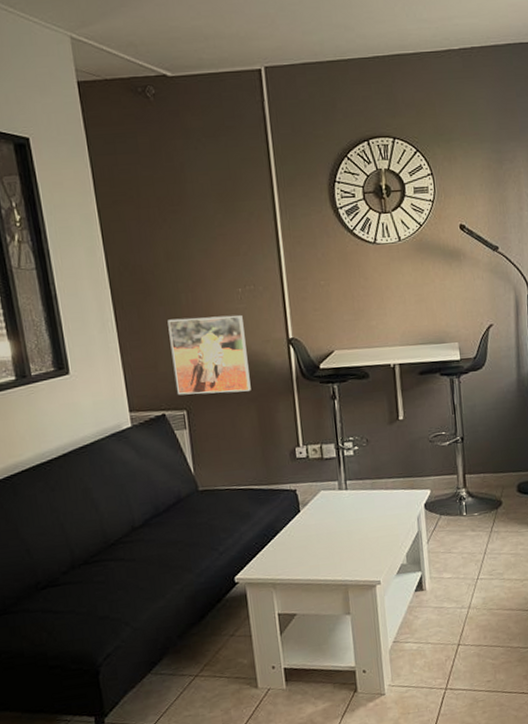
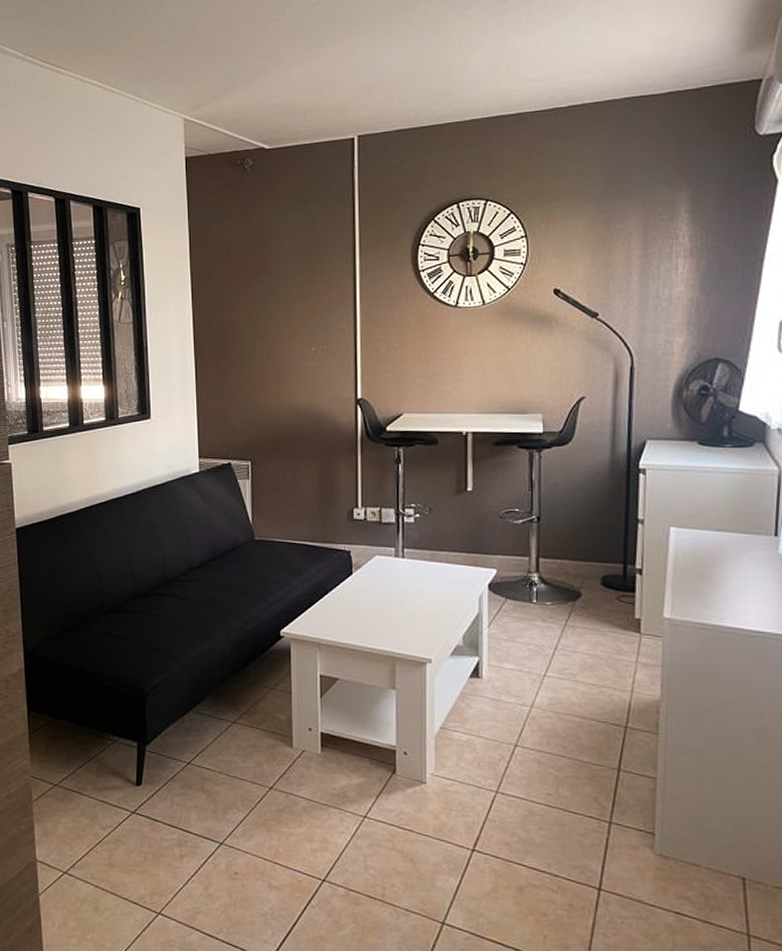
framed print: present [167,315,251,395] -> none [242,372,315,448]

